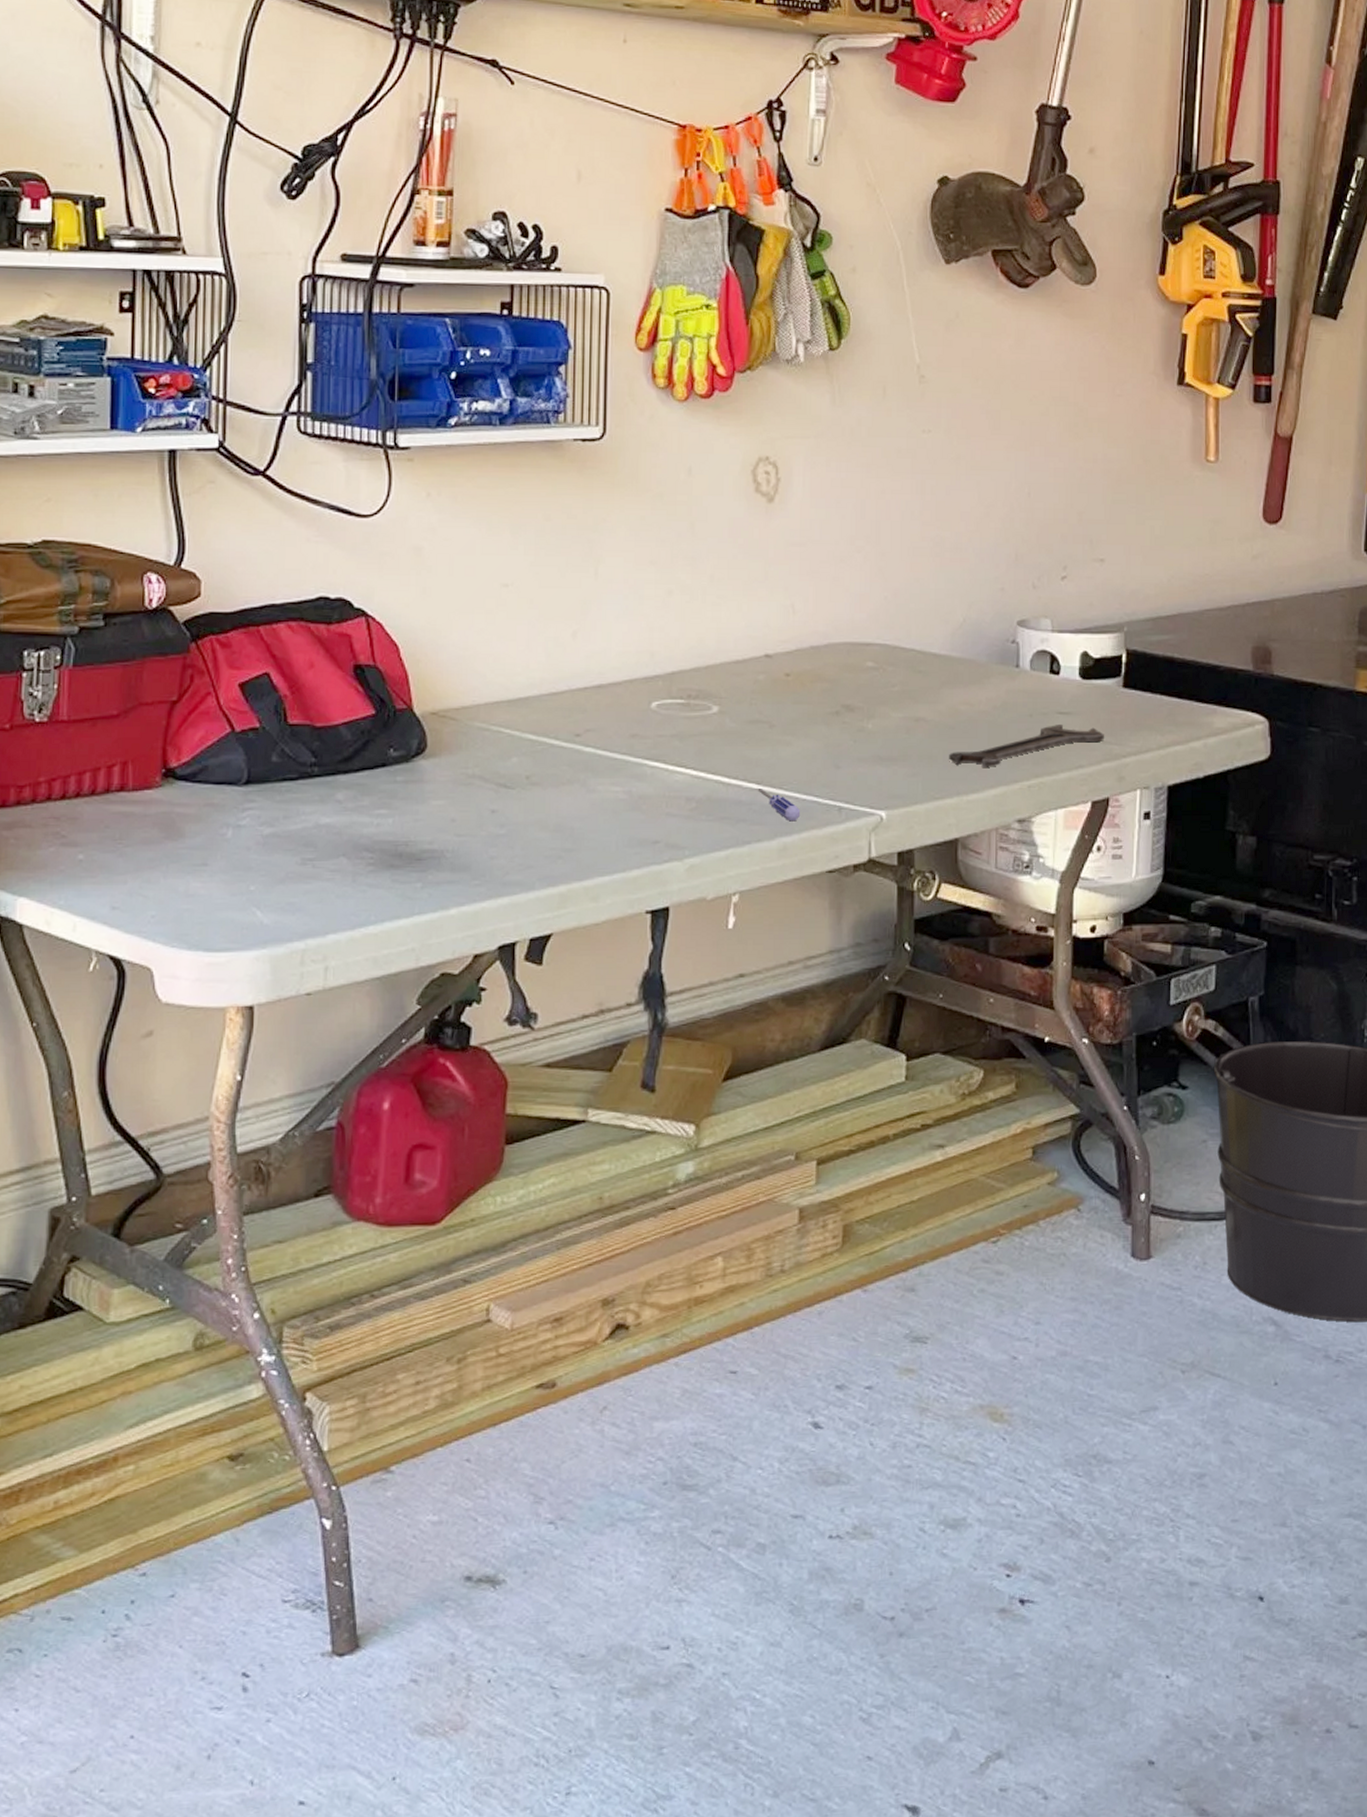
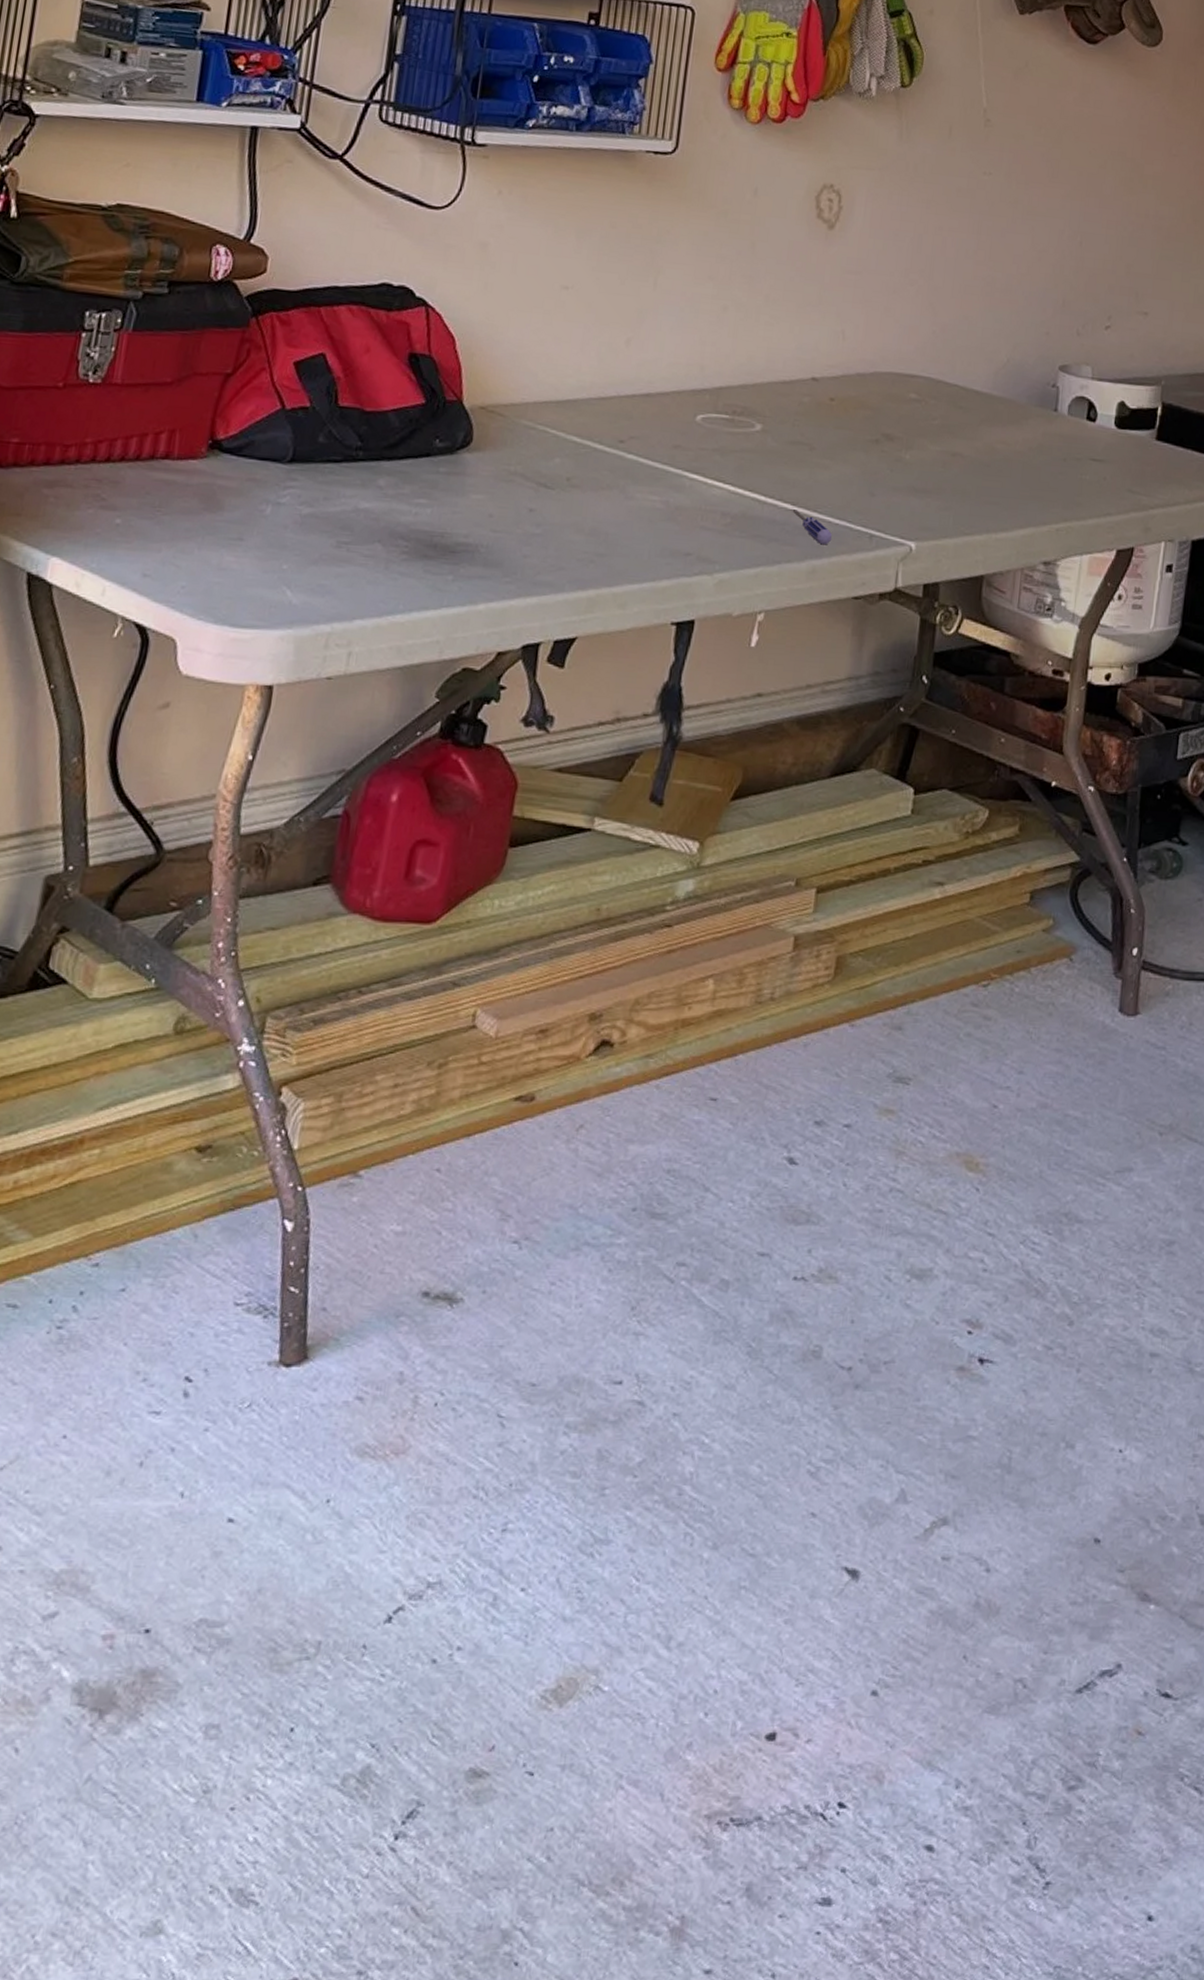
wrench: present [949,725,1104,769] -> none [981,471,1134,508]

